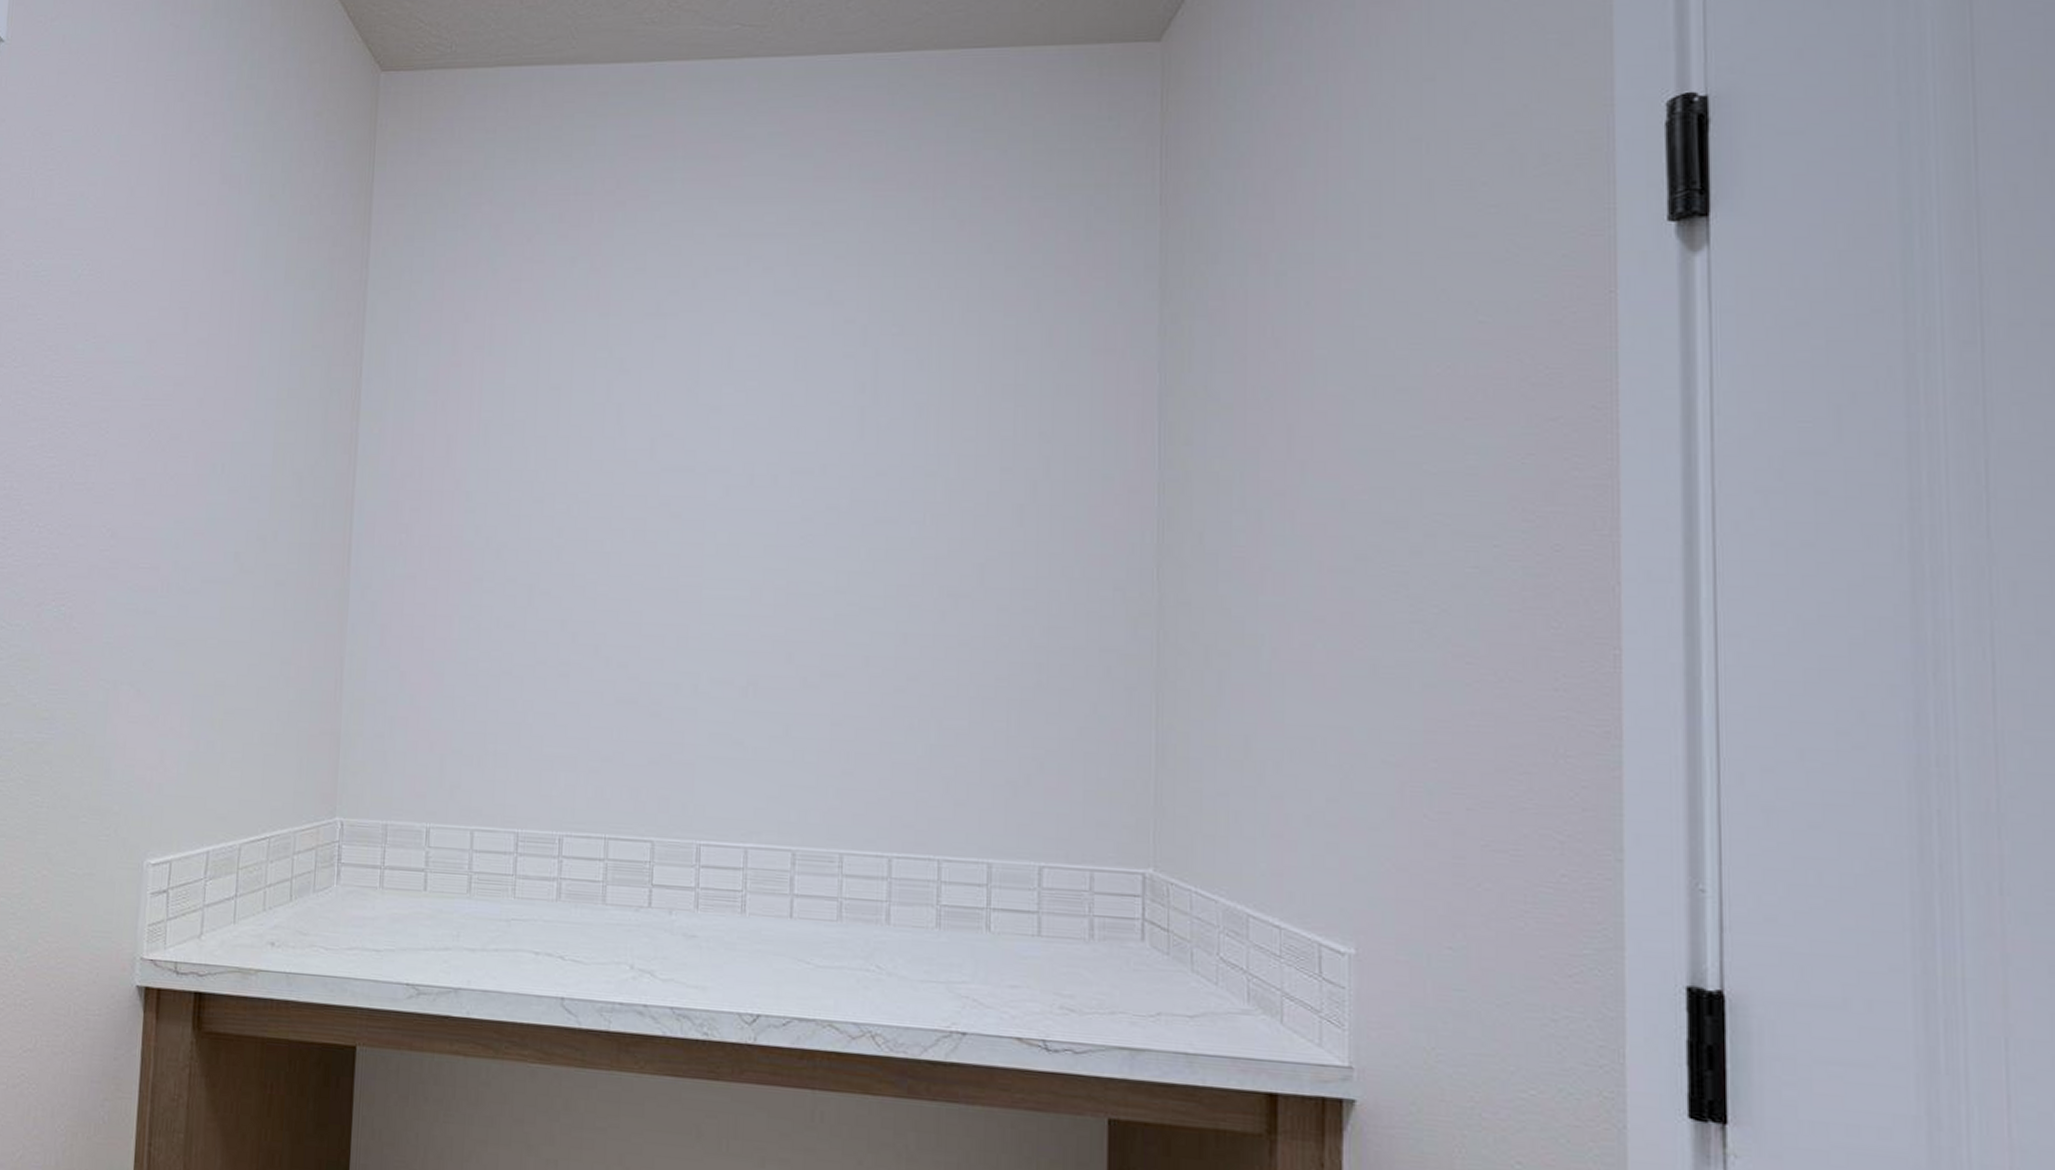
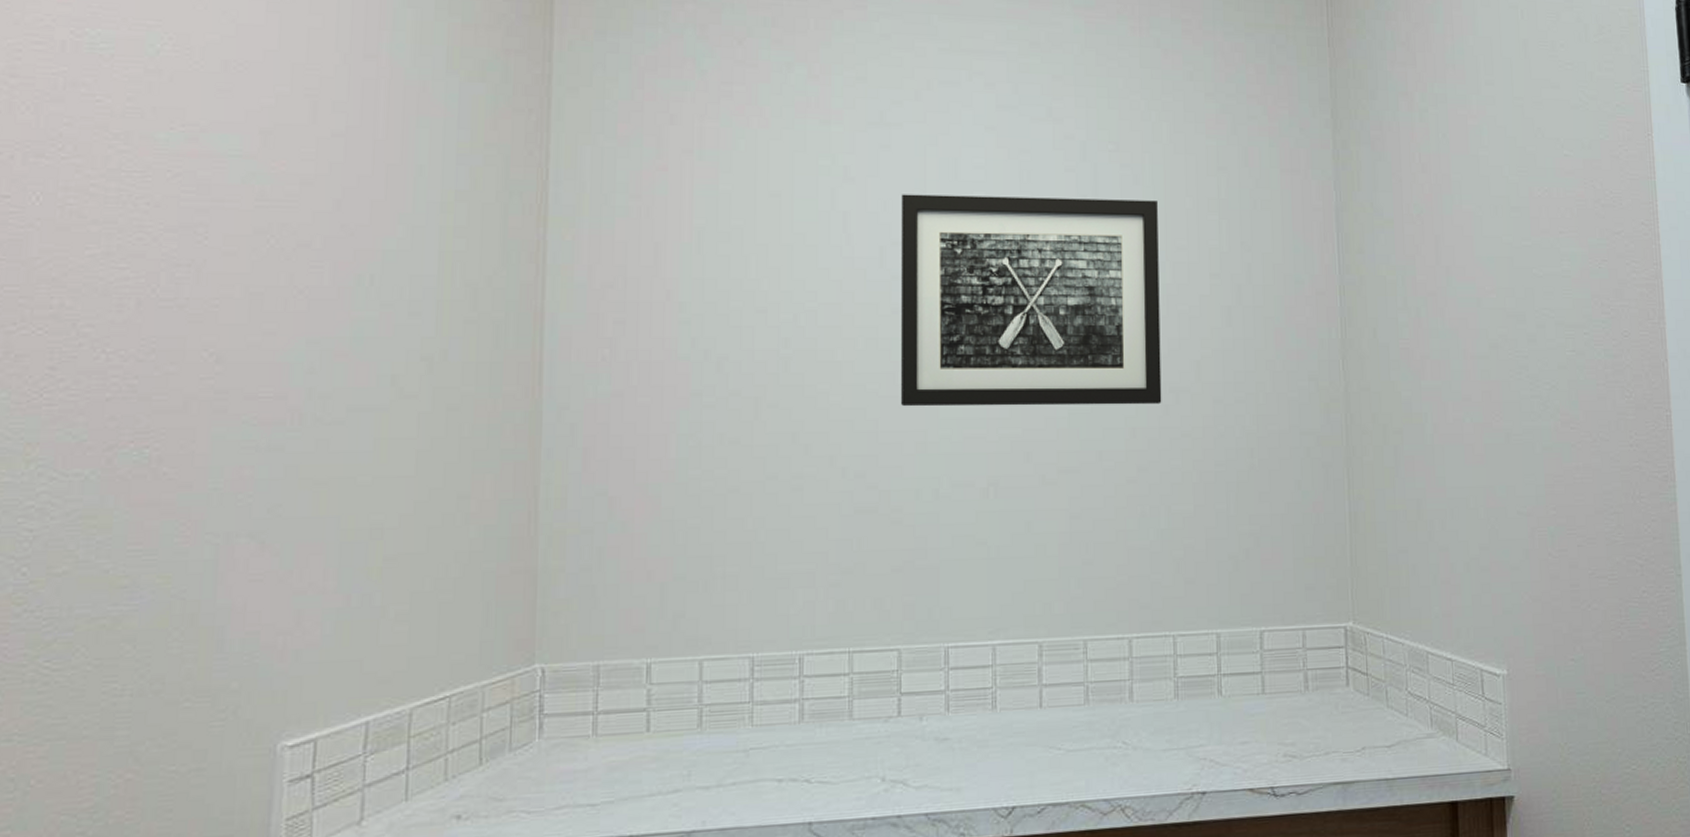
wall art: none [665,385,944,610] -> present [901,194,1162,407]

